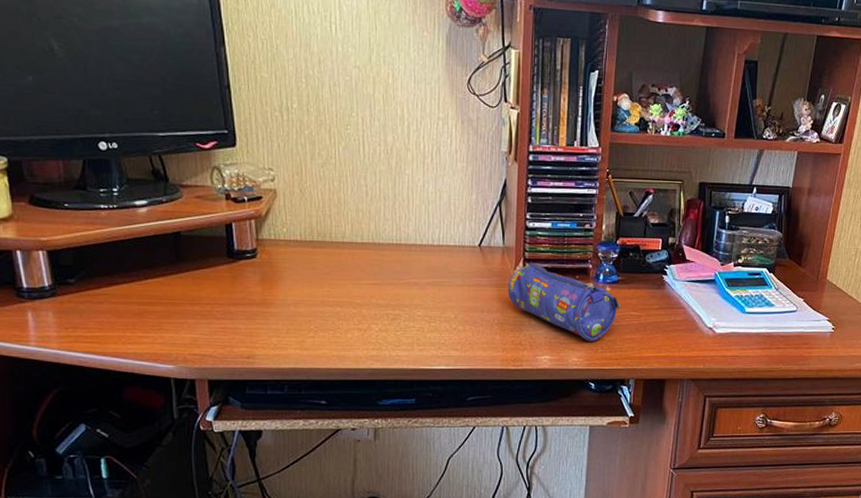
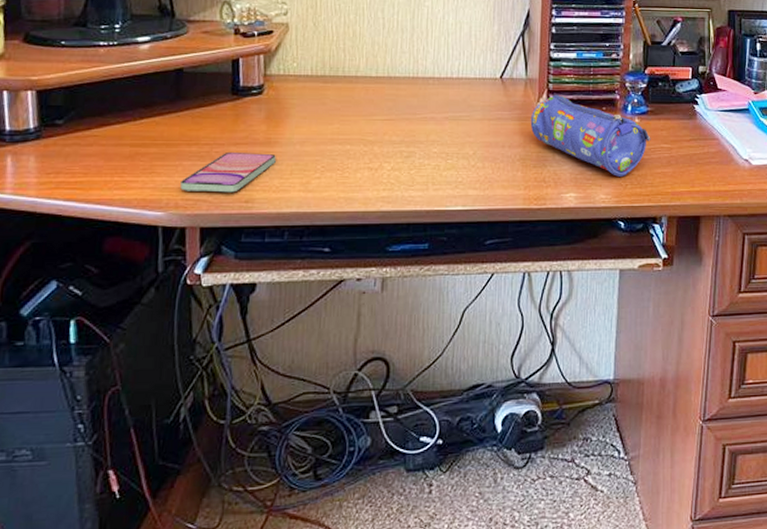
smartphone: none [187,311,272,349] -> present [180,151,276,193]

